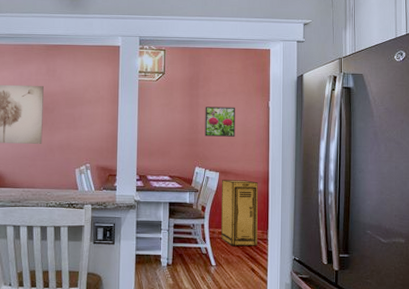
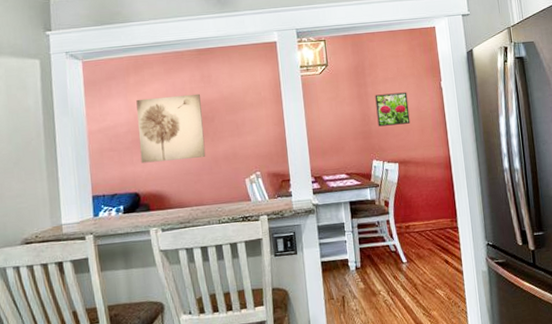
storage cabinet: present [220,180,258,246] -> none [402,167,448,239]

